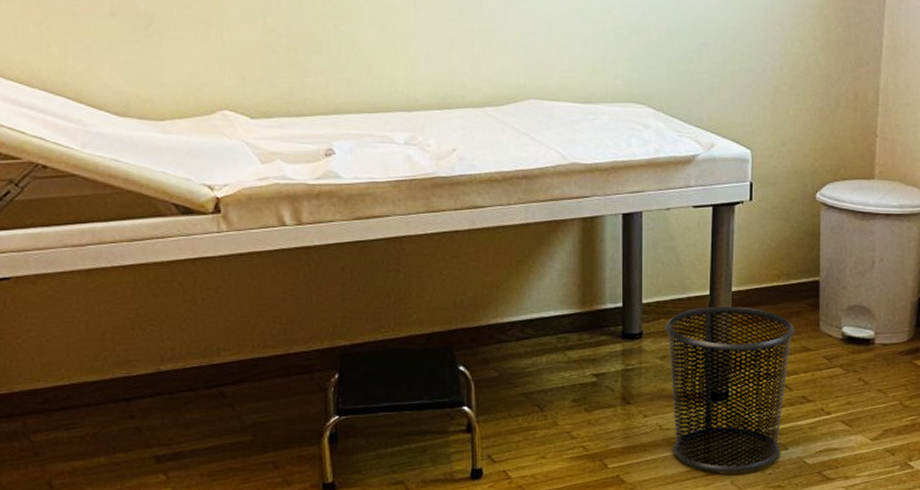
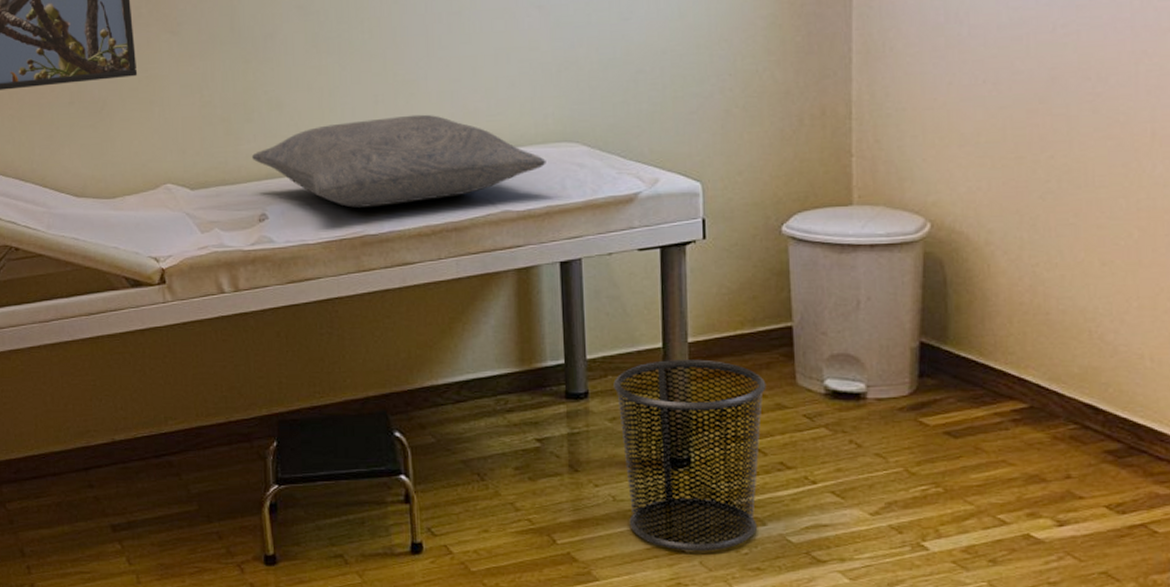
pillow: none [318,63,614,150] -> present [251,114,546,208]

